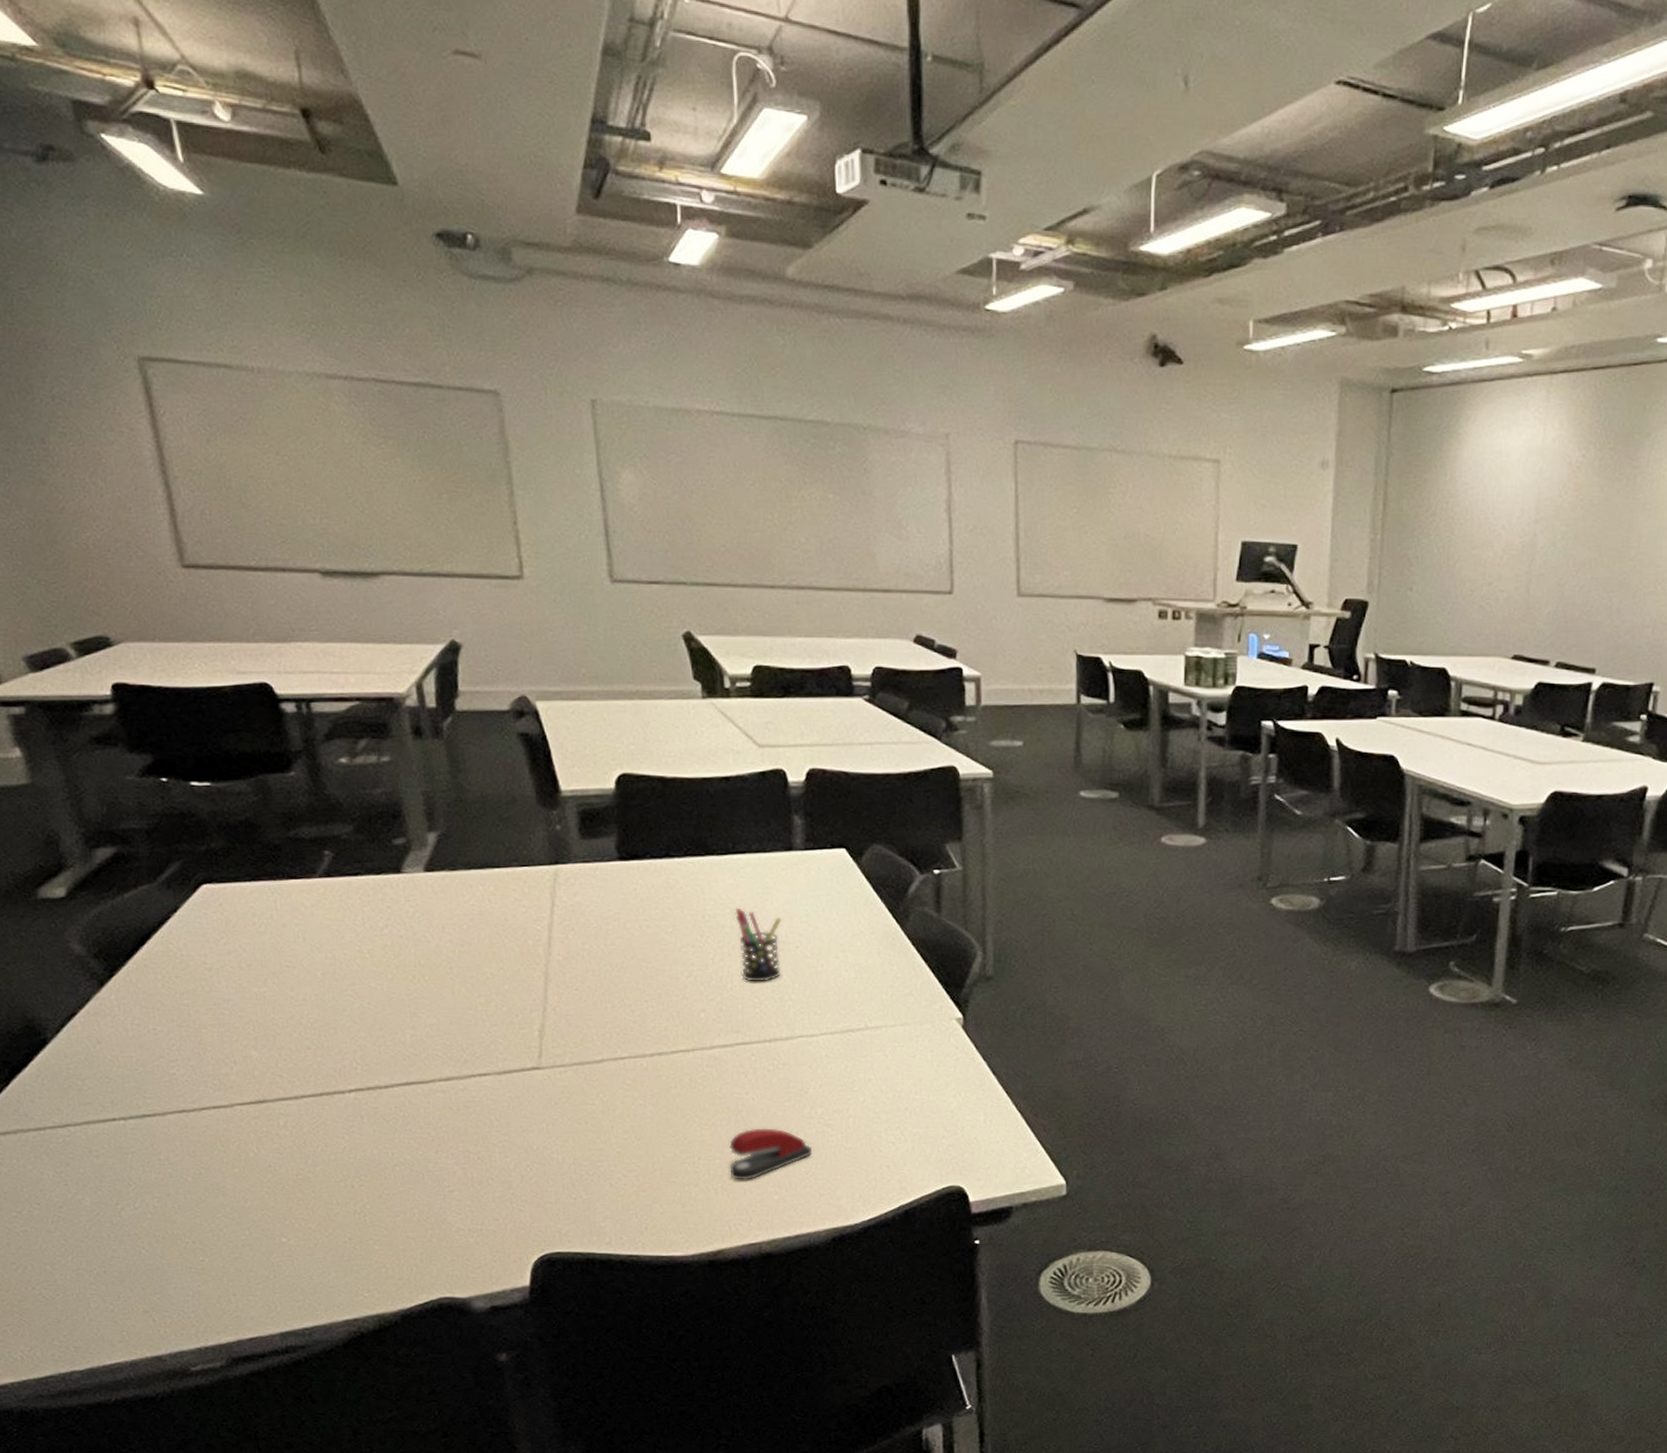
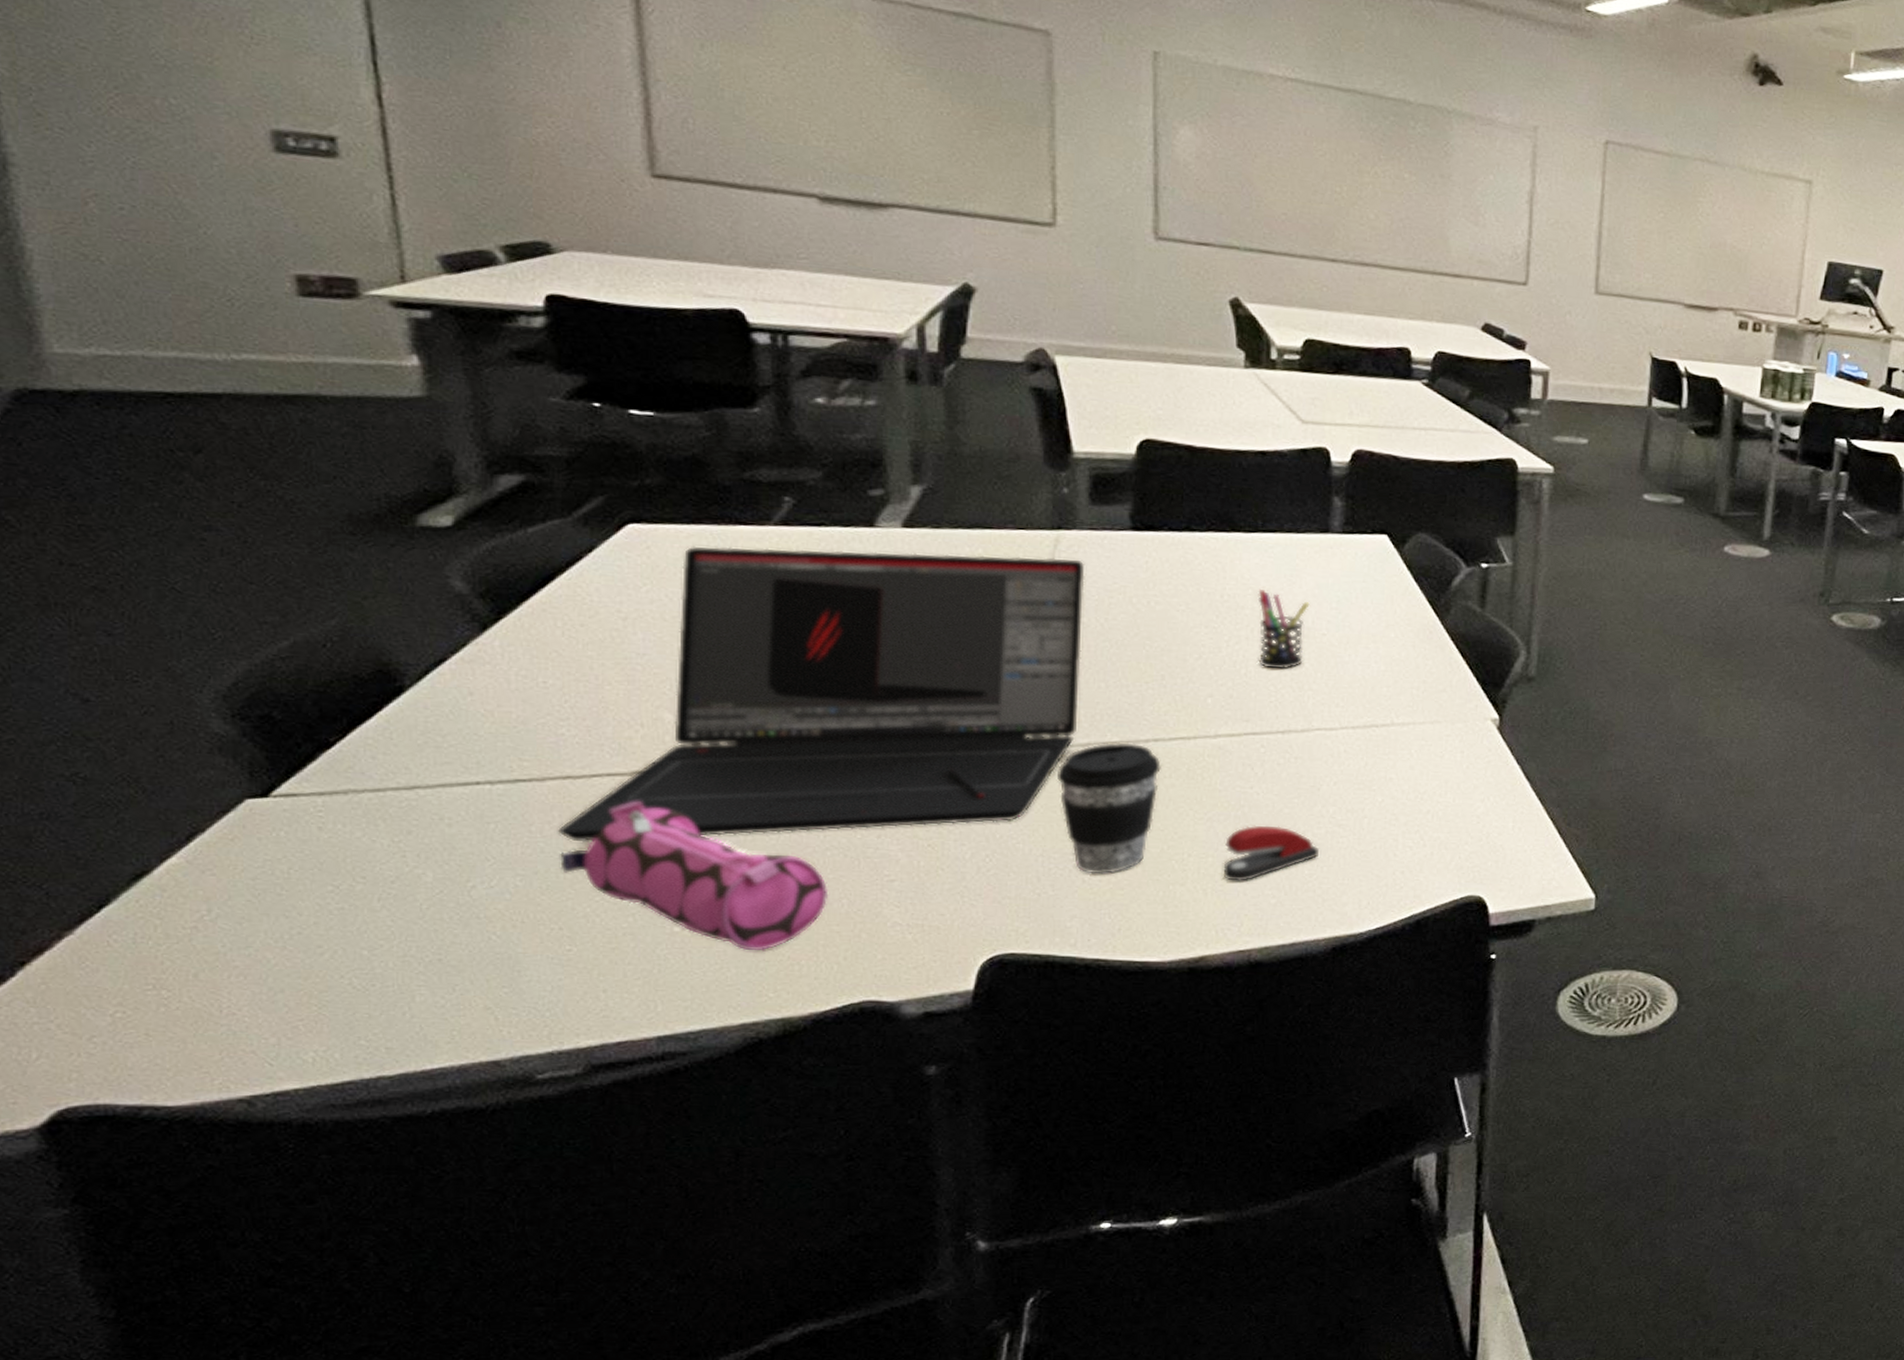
laptop: none [181,891,591,1167] -> present [558,546,1085,843]
pencil case: none [185,1129,402,1257] -> present [560,801,829,952]
coffee cup: none [577,1057,667,1179] -> present [1056,742,1161,875]

